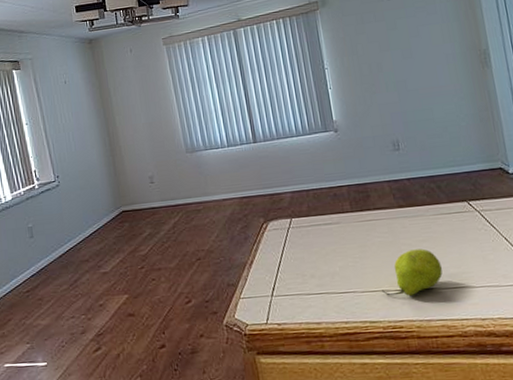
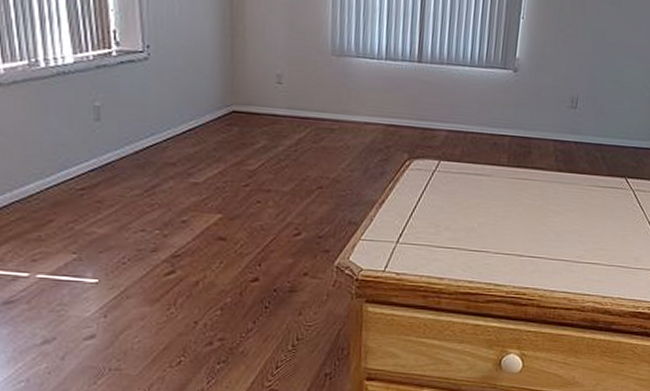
fruit: present [382,248,443,296] -> none [515,217,582,264]

